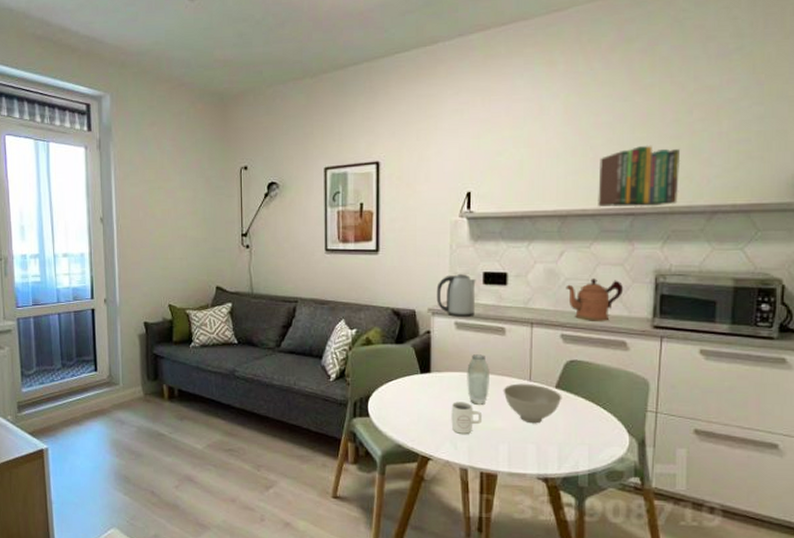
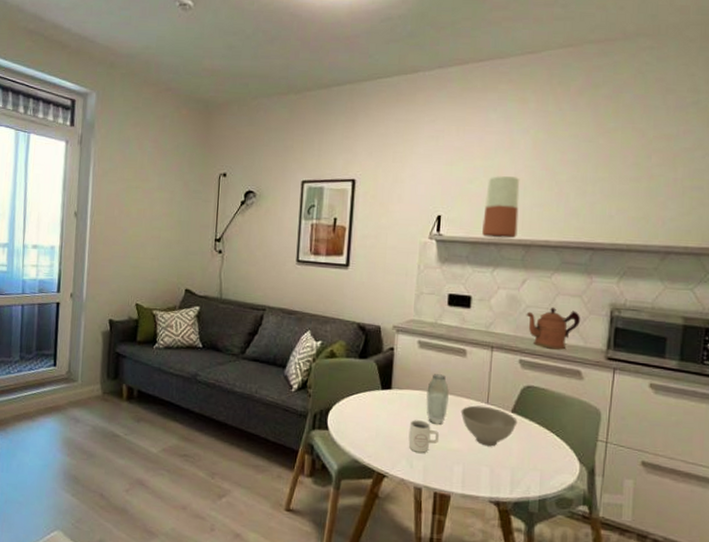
kettle: present [436,273,476,318] -> none [402,293,441,338]
vase: none [515,145,552,211] -> present [482,176,520,239]
books: present [598,145,681,208] -> none [560,184,639,244]

